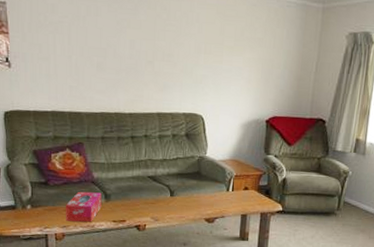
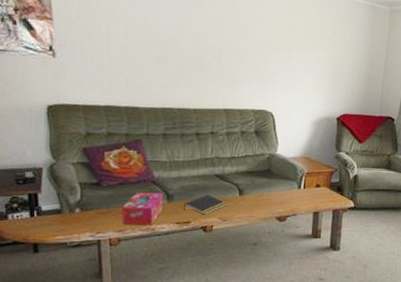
notepad: none [120,194,159,215] -> present [184,194,227,215]

